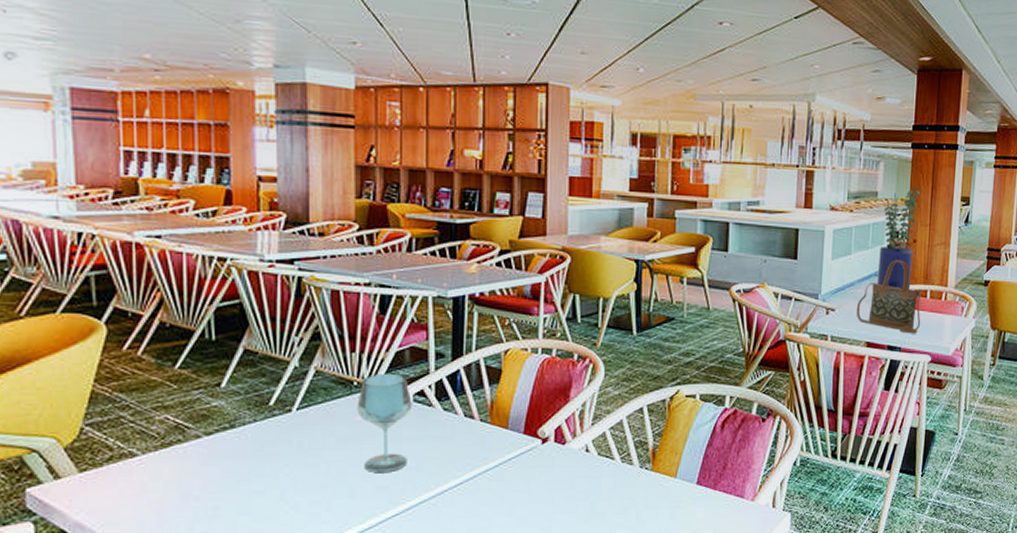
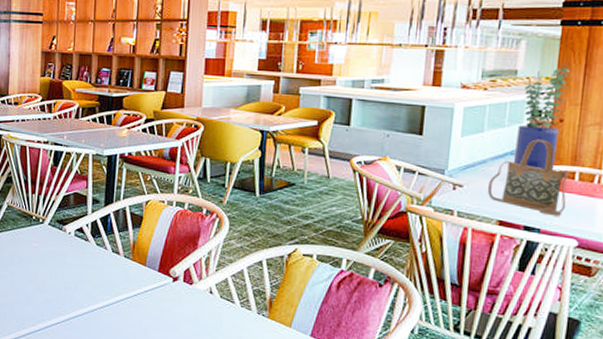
wine glass: present [357,373,412,474] -> none [34,211,74,290]

